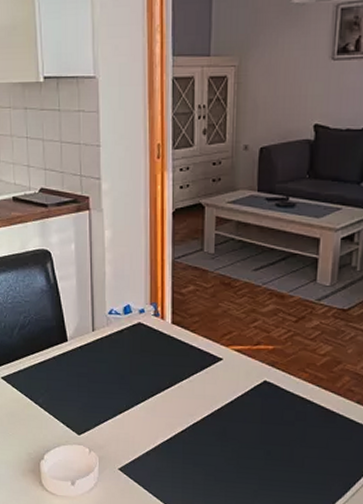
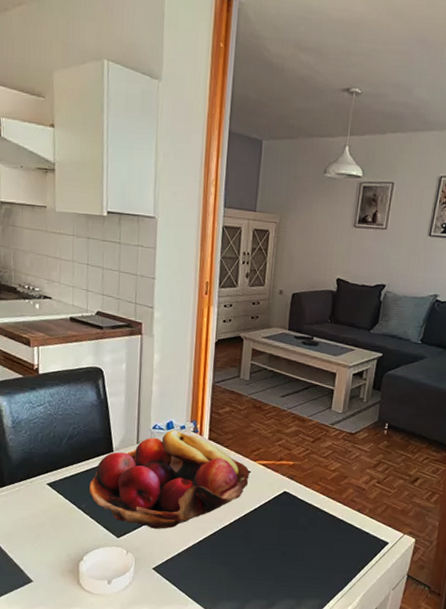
fruit basket: none [45,314,222,425] -> present [89,429,250,529]

